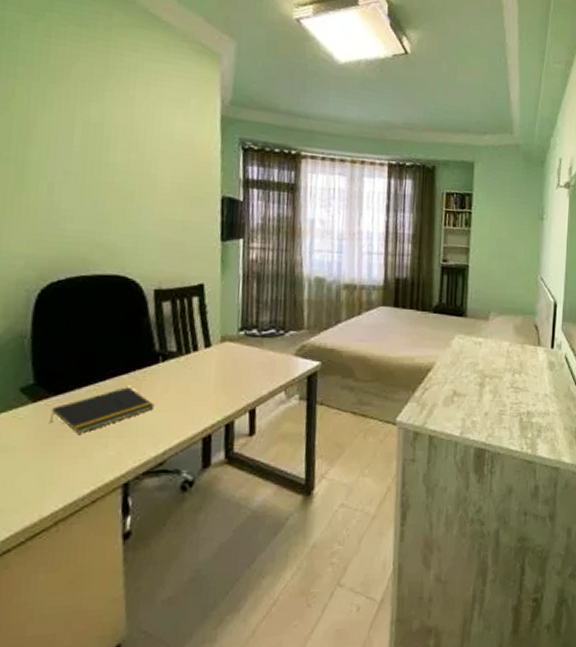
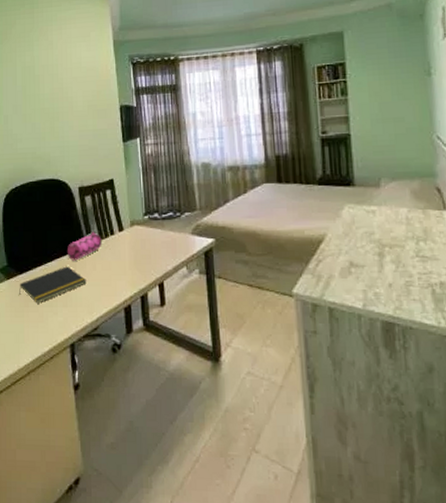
pencil case: none [130,345,181,381] -> present [68,231,102,261]

